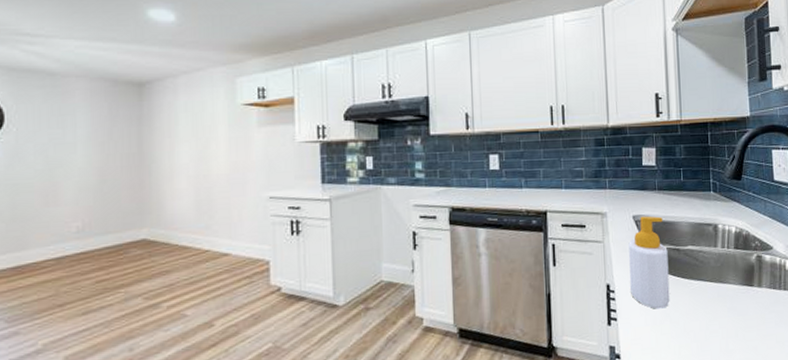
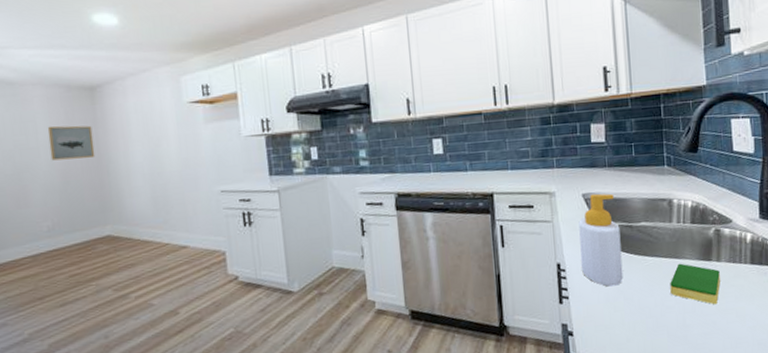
wall art: none [87,120,138,157] -> present [47,125,96,161]
dish sponge: none [714,288,761,330] -> present [670,263,720,305]

